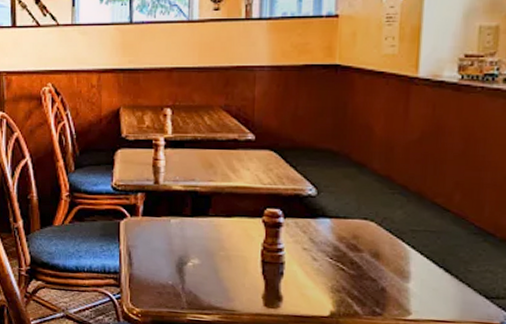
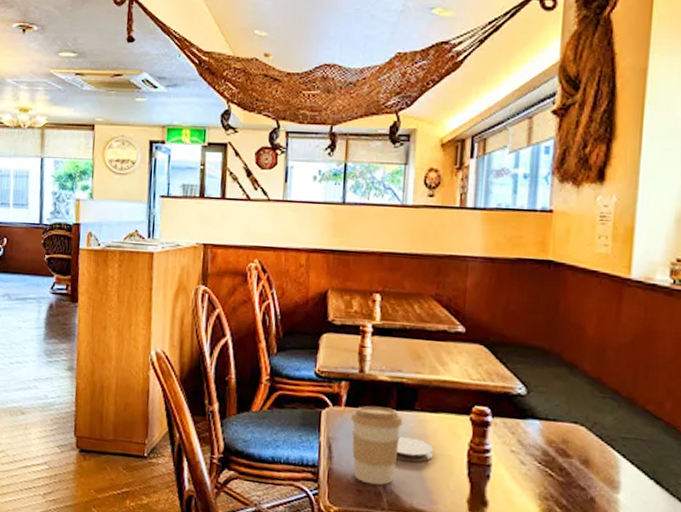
coffee cup: none [148,214,198,287] -> present [351,406,403,485]
coaster: none [192,241,229,265] -> present [395,436,433,463]

